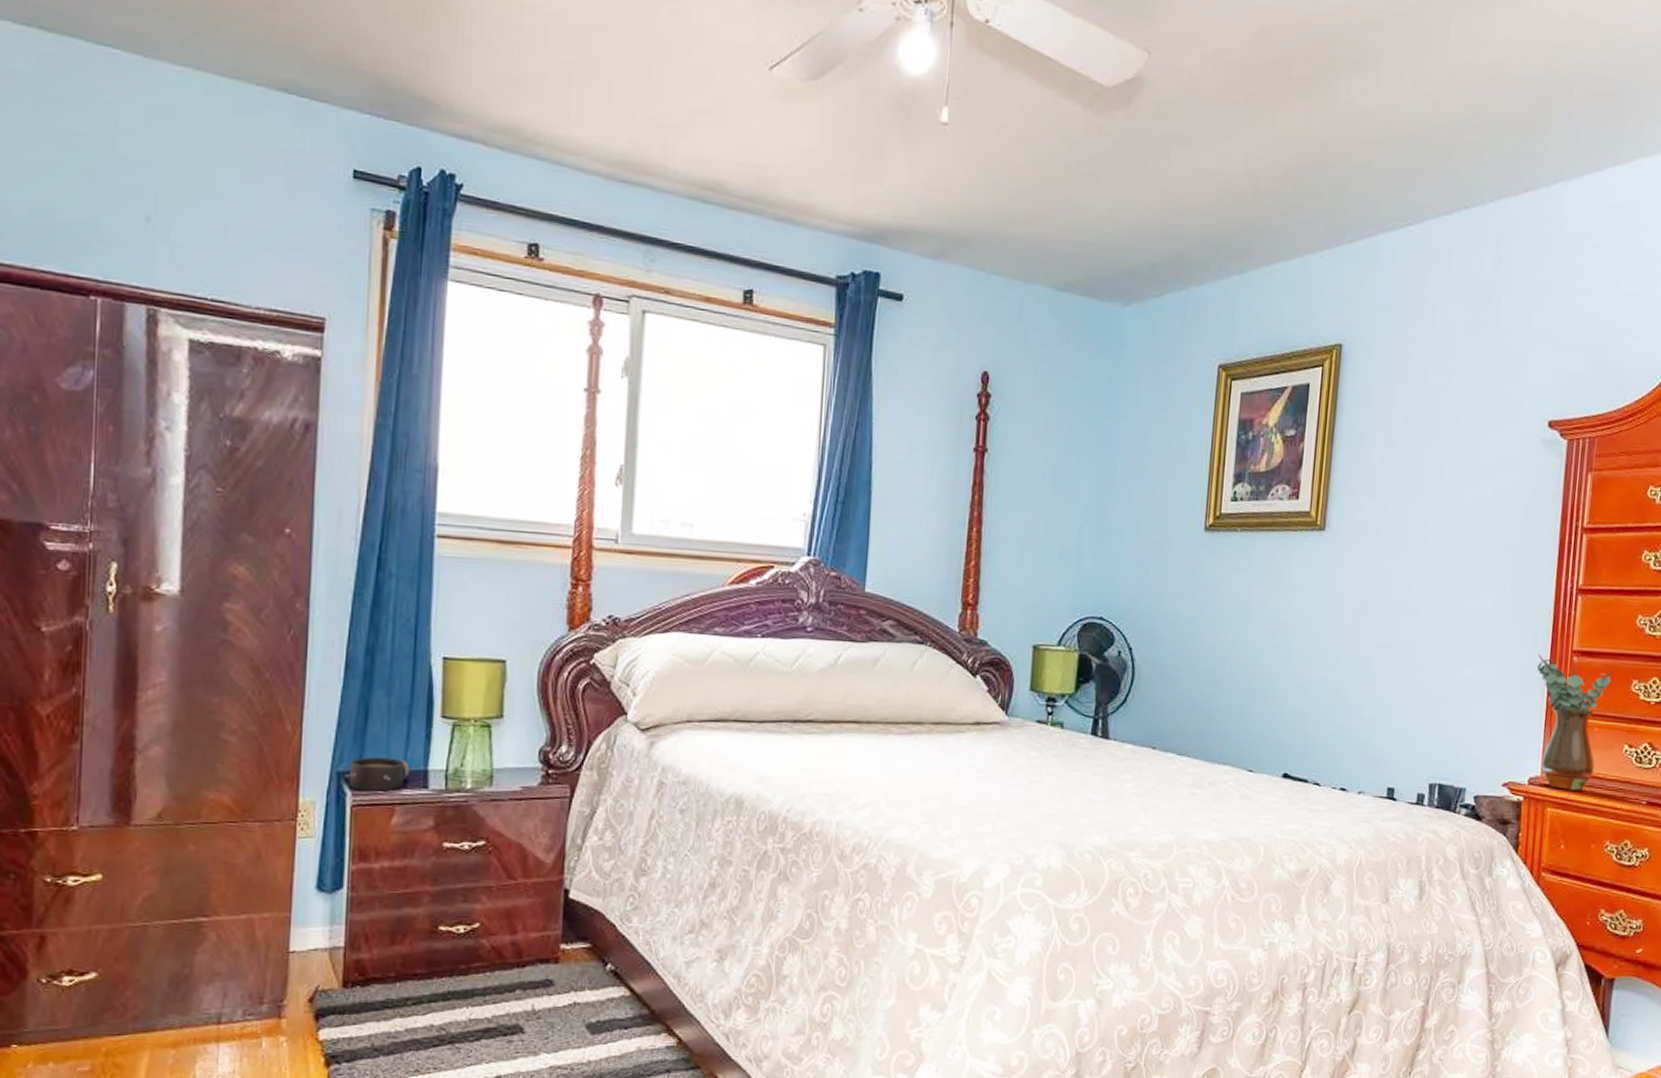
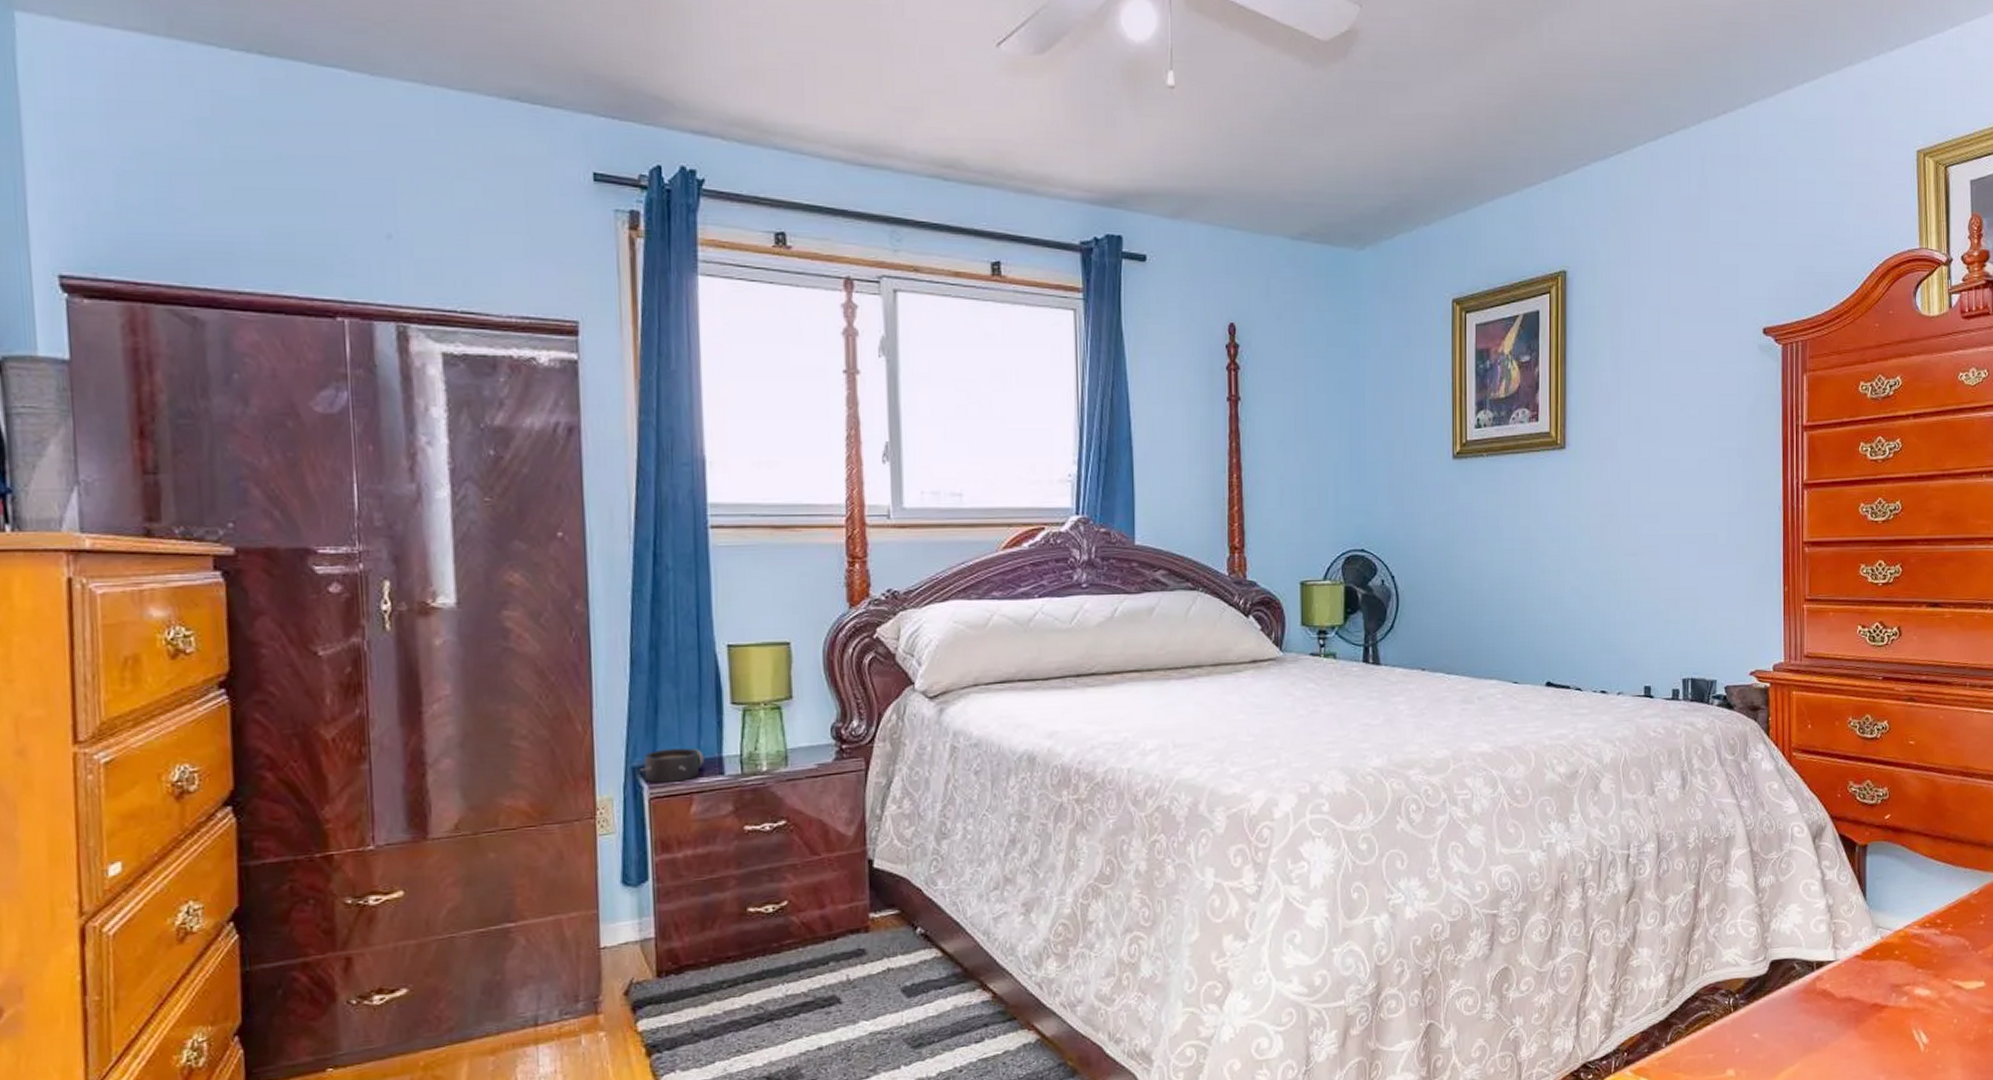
vase: present [1537,654,1612,791] -> none [1772,548,1841,673]

